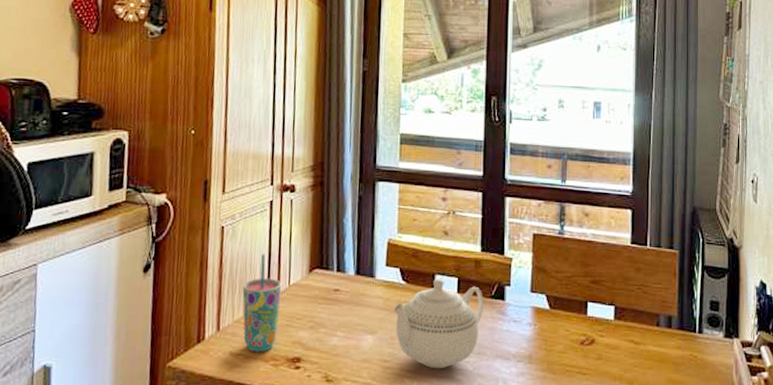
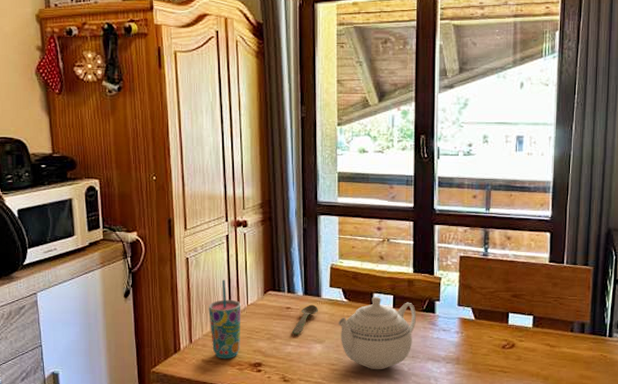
spoon: none [339,286,371,323] -> present [292,304,318,335]

